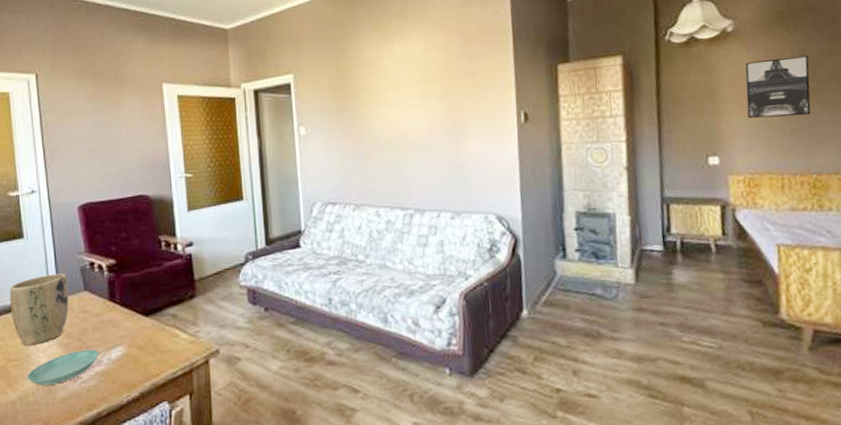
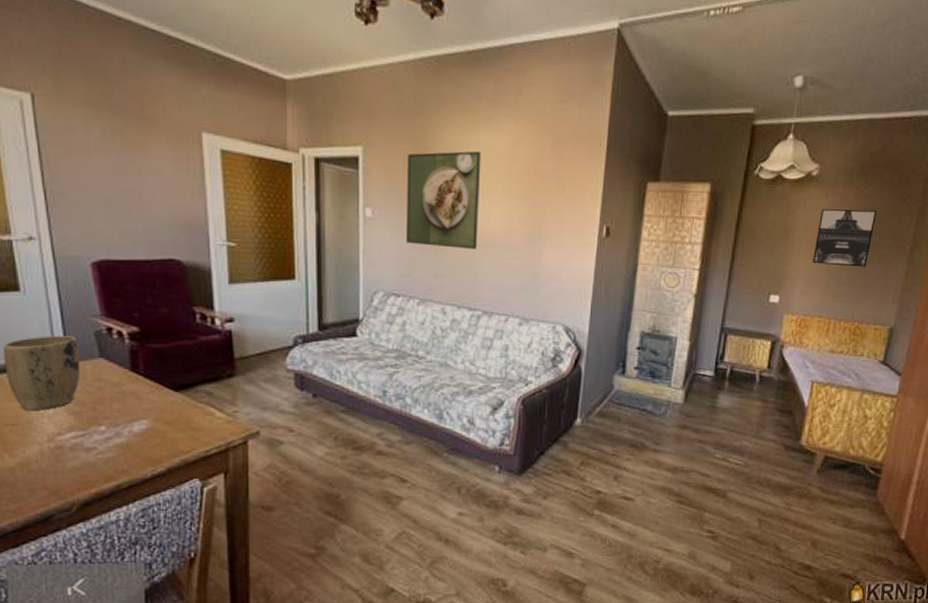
saucer: present [27,349,99,386] -> none [28,420,119,455]
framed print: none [332,61,403,154] -> present [406,151,482,249]

